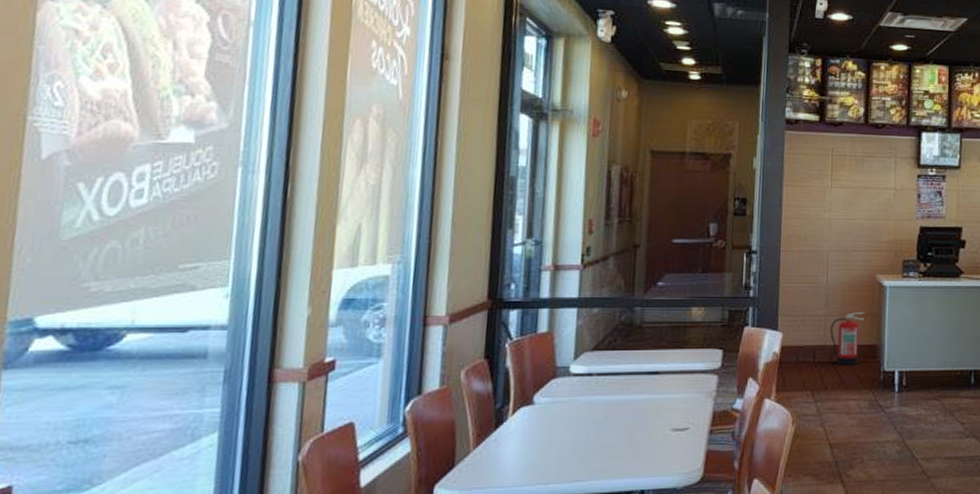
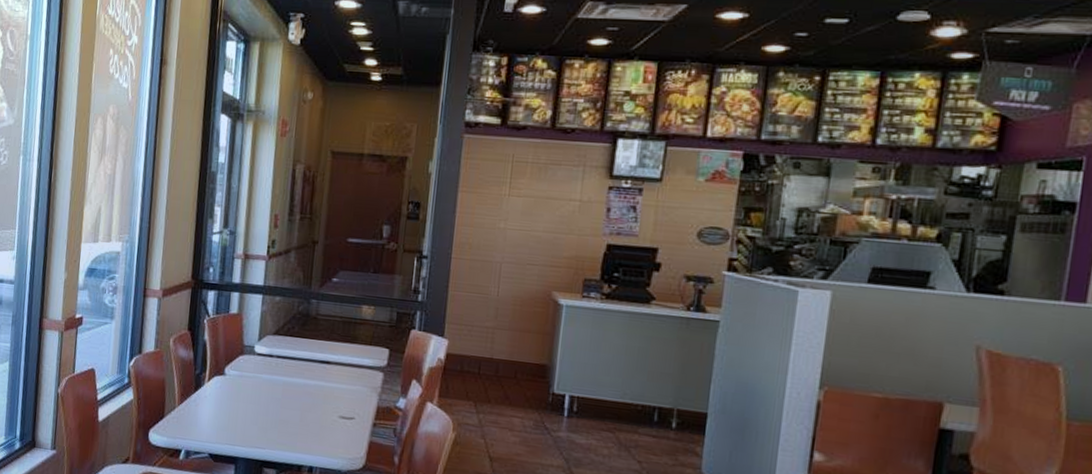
fire extinguisher: present [830,311,865,365] -> none [497,328,537,383]

